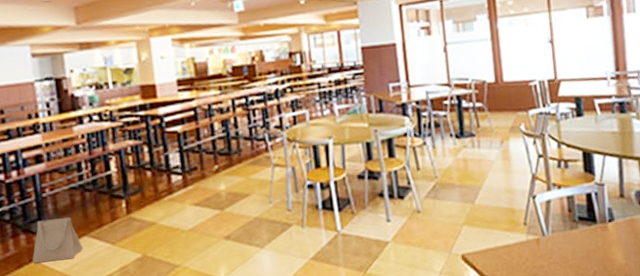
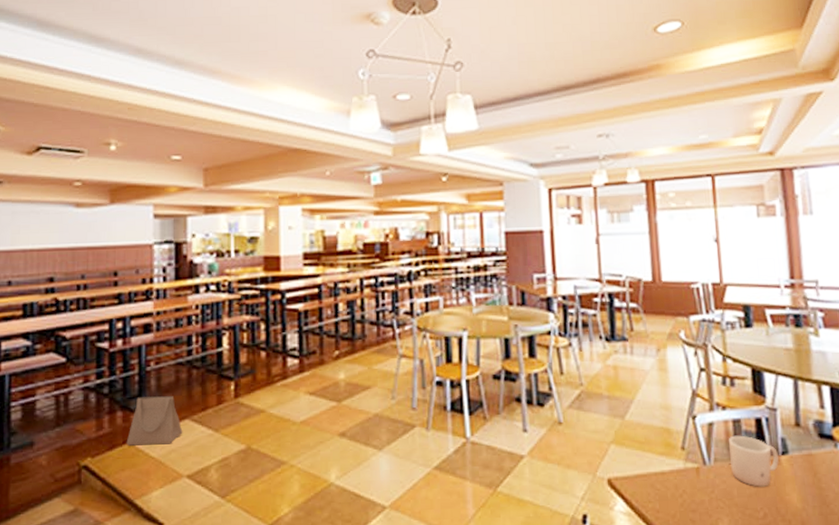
mug: none [563,208,607,251] -> present [728,435,780,487]

